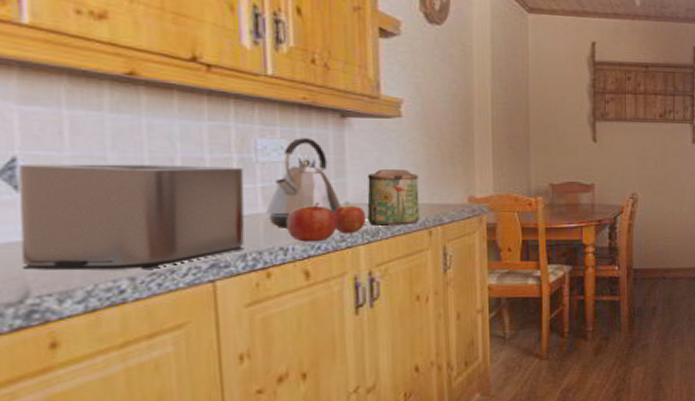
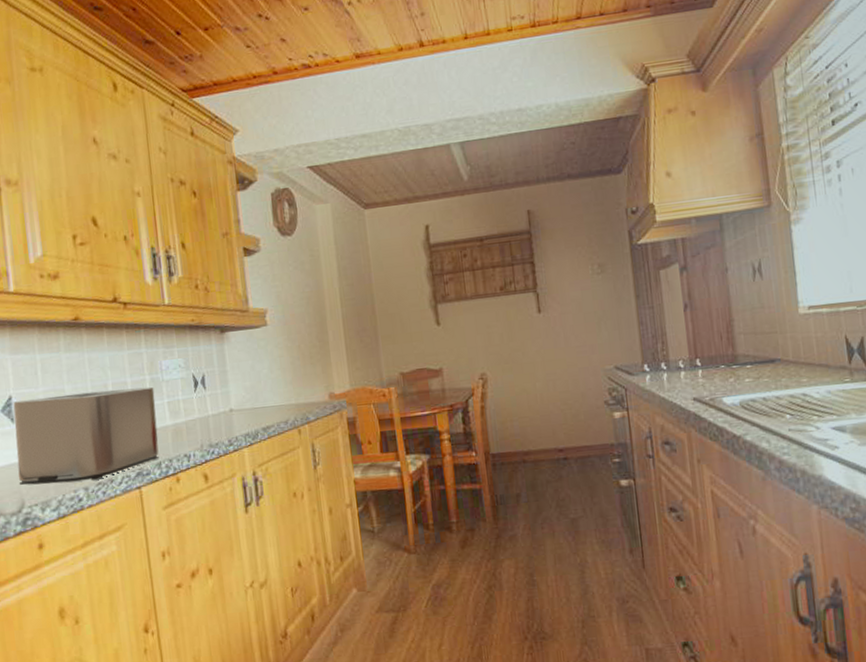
kettle: present [267,137,341,228] -> none [172,354,227,437]
fruit: present [286,202,337,242] -> none [187,411,225,449]
fruit: present [333,205,366,234] -> none [221,411,247,439]
canister: present [367,170,420,226] -> none [245,374,290,429]

